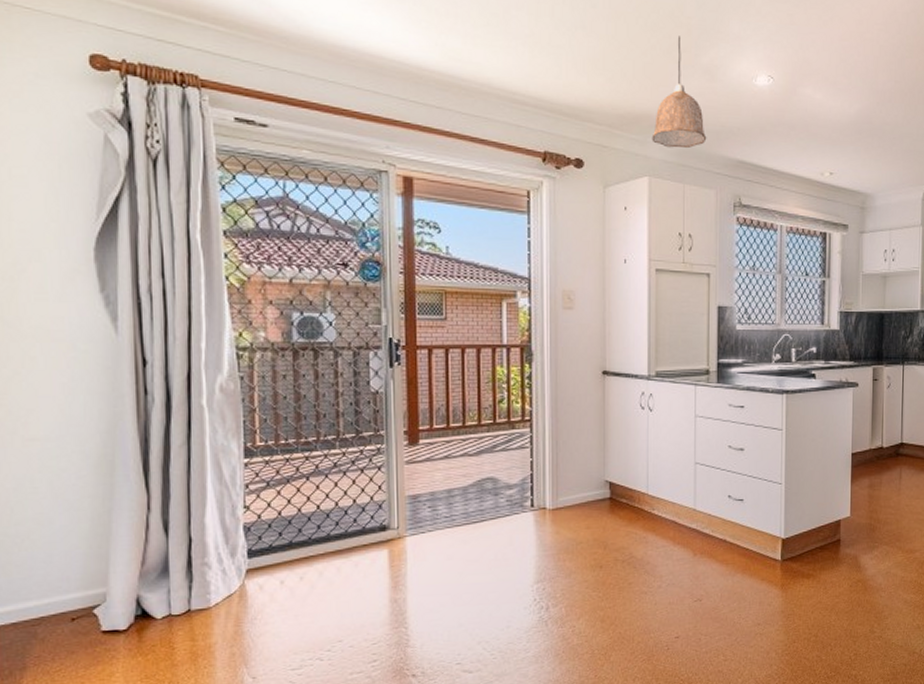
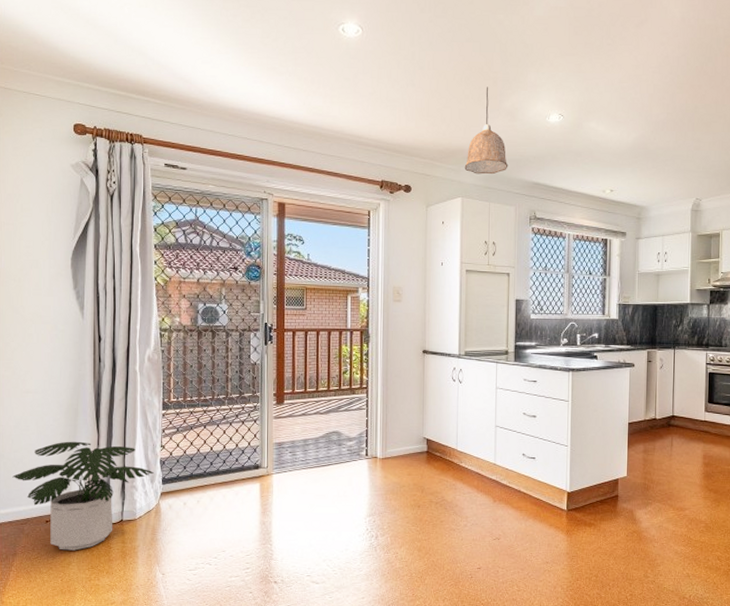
potted plant: none [14,506,235,657] -> present [12,441,154,551]

